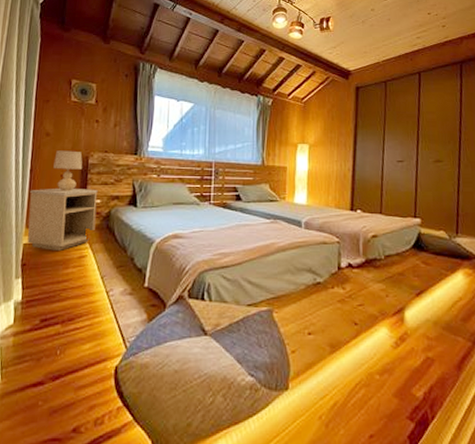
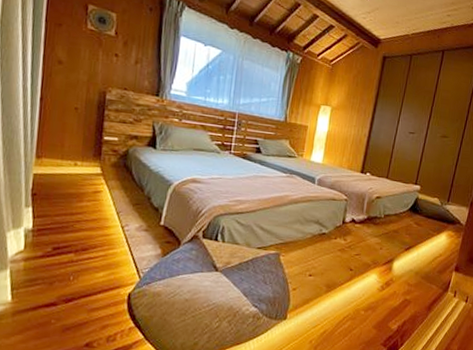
nightstand: present [27,188,98,250] -> none [38,119,116,184]
table lamp: present [53,150,83,191] -> none [67,81,100,126]

